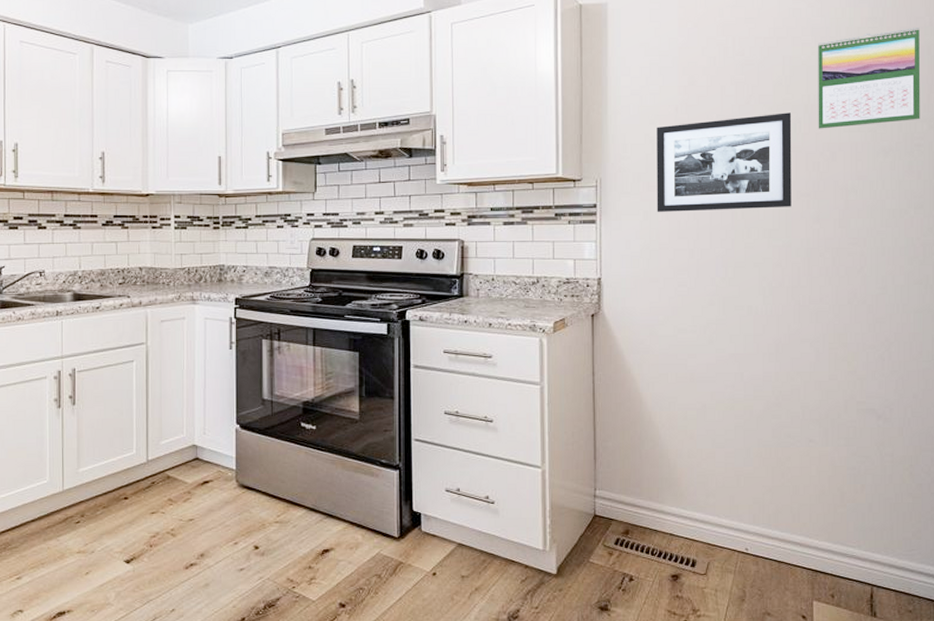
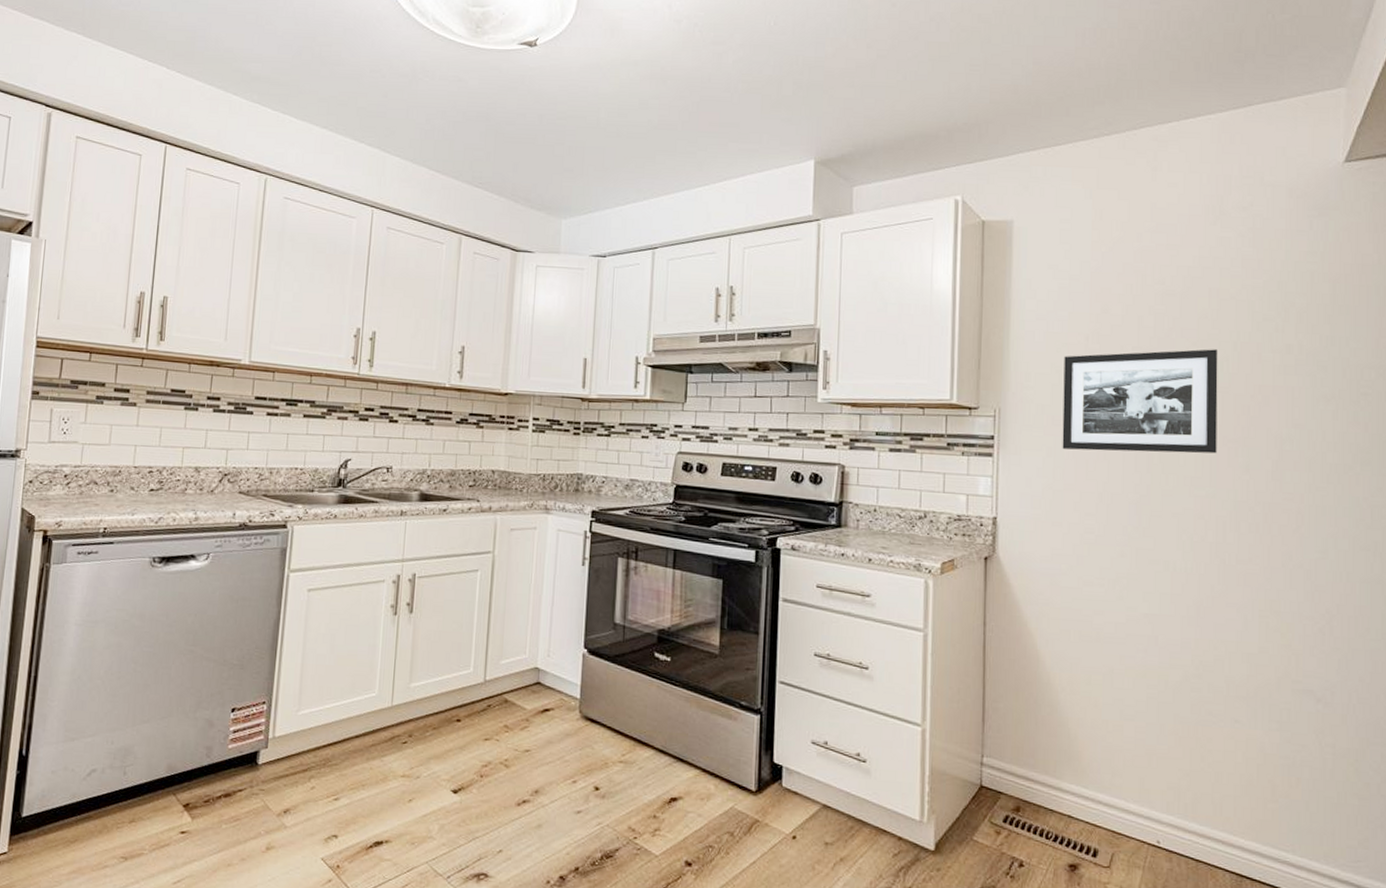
calendar: present [818,28,921,129] -> none [1248,265,1368,370]

